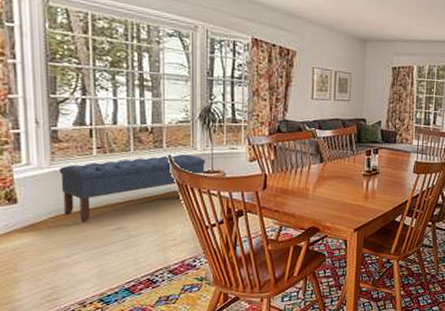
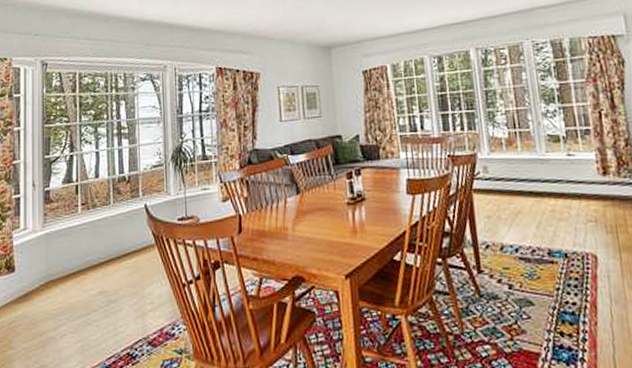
bench: present [59,153,206,223] -> none [49,200,180,289]

